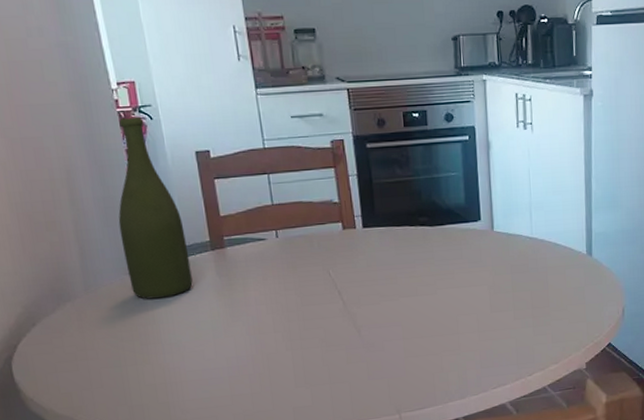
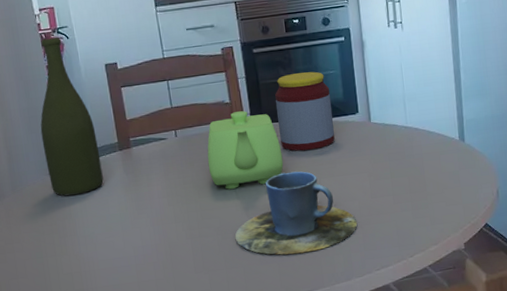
teapot: none [312,212,397,298] -> present [207,111,284,190]
cup: none [340,280,475,370] -> present [235,171,358,255]
jar: none [389,172,454,259] -> present [275,71,335,151]

